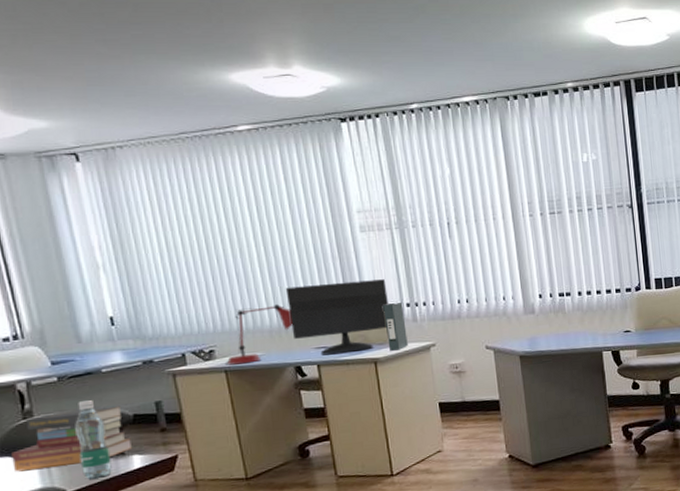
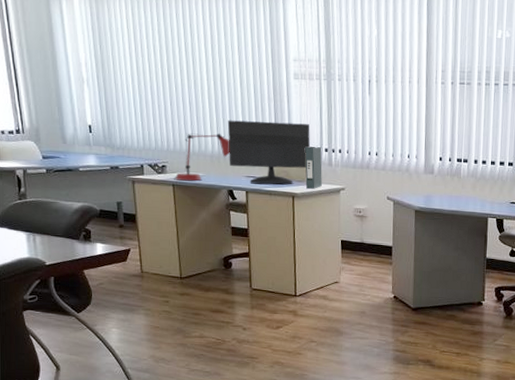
books: present [11,406,133,472] -> none [9,198,98,243]
bottle: present [75,400,112,479] -> none [56,192,81,257]

